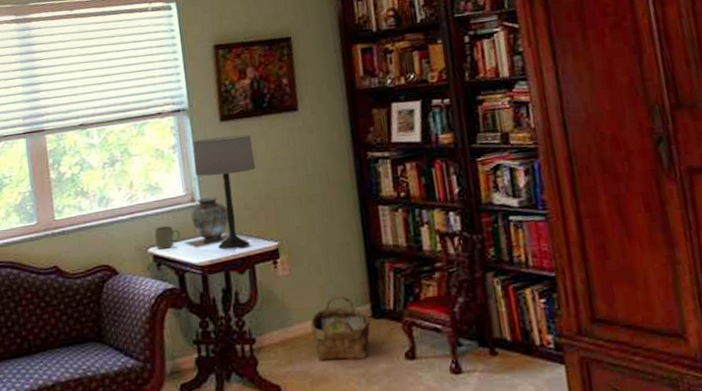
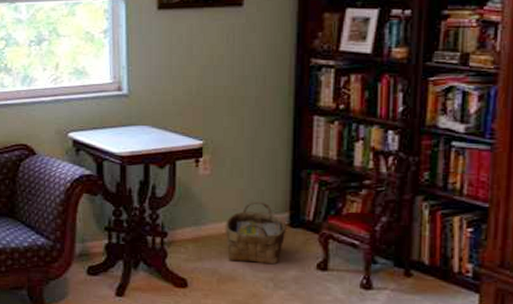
mug: present [154,226,181,249] -> none [76,113,102,135]
decorative vase: present [184,196,230,248] -> none [106,88,154,138]
table lamp: present [193,134,255,250] -> none [125,25,189,144]

